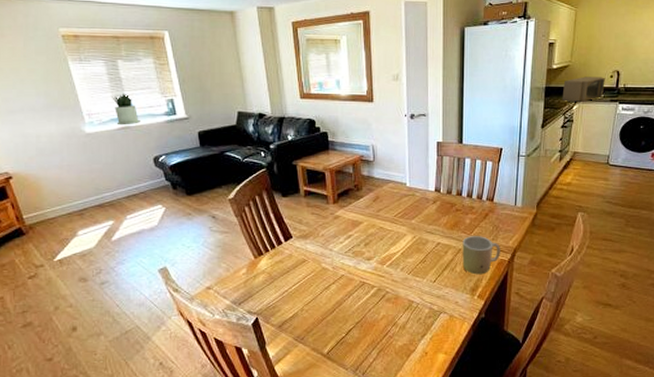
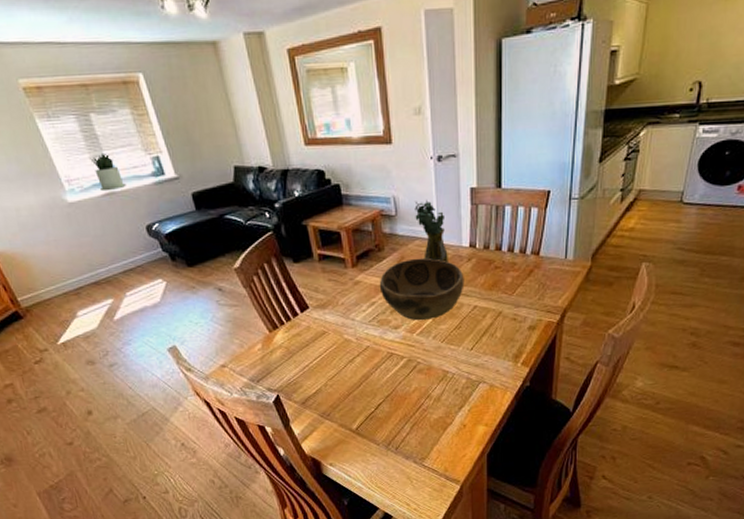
decorative bowl: none [356,198,430,254] -> present [379,257,465,321]
vase: none [390,150,417,203] -> present [414,200,448,262]
mug: present [462,236,500,275] -> none [503,296,548,340]
microwave: present [562,76,605,103] -> none [626,91,683,127]

